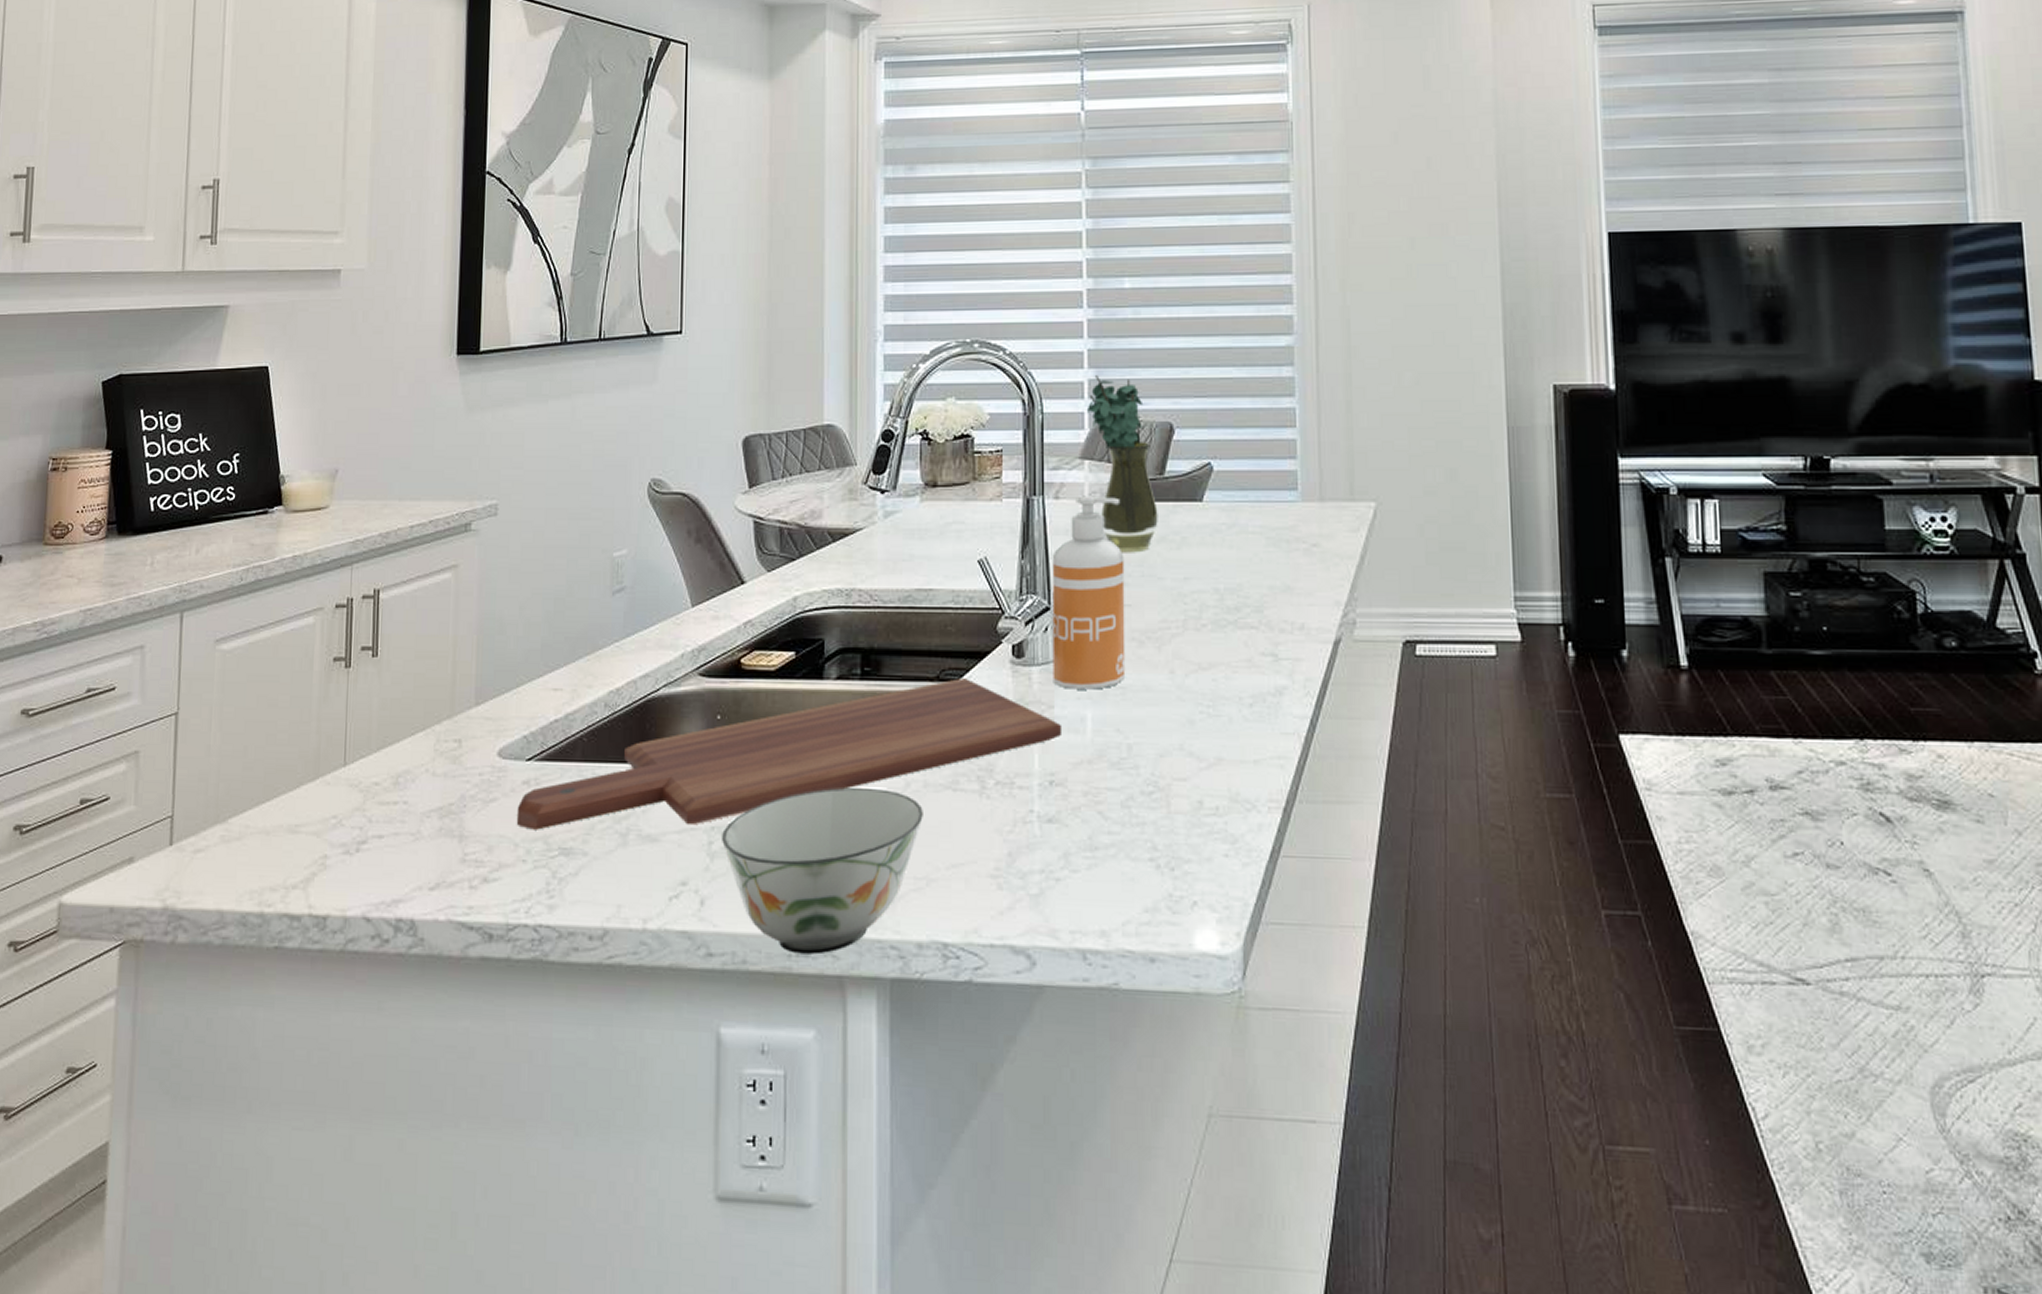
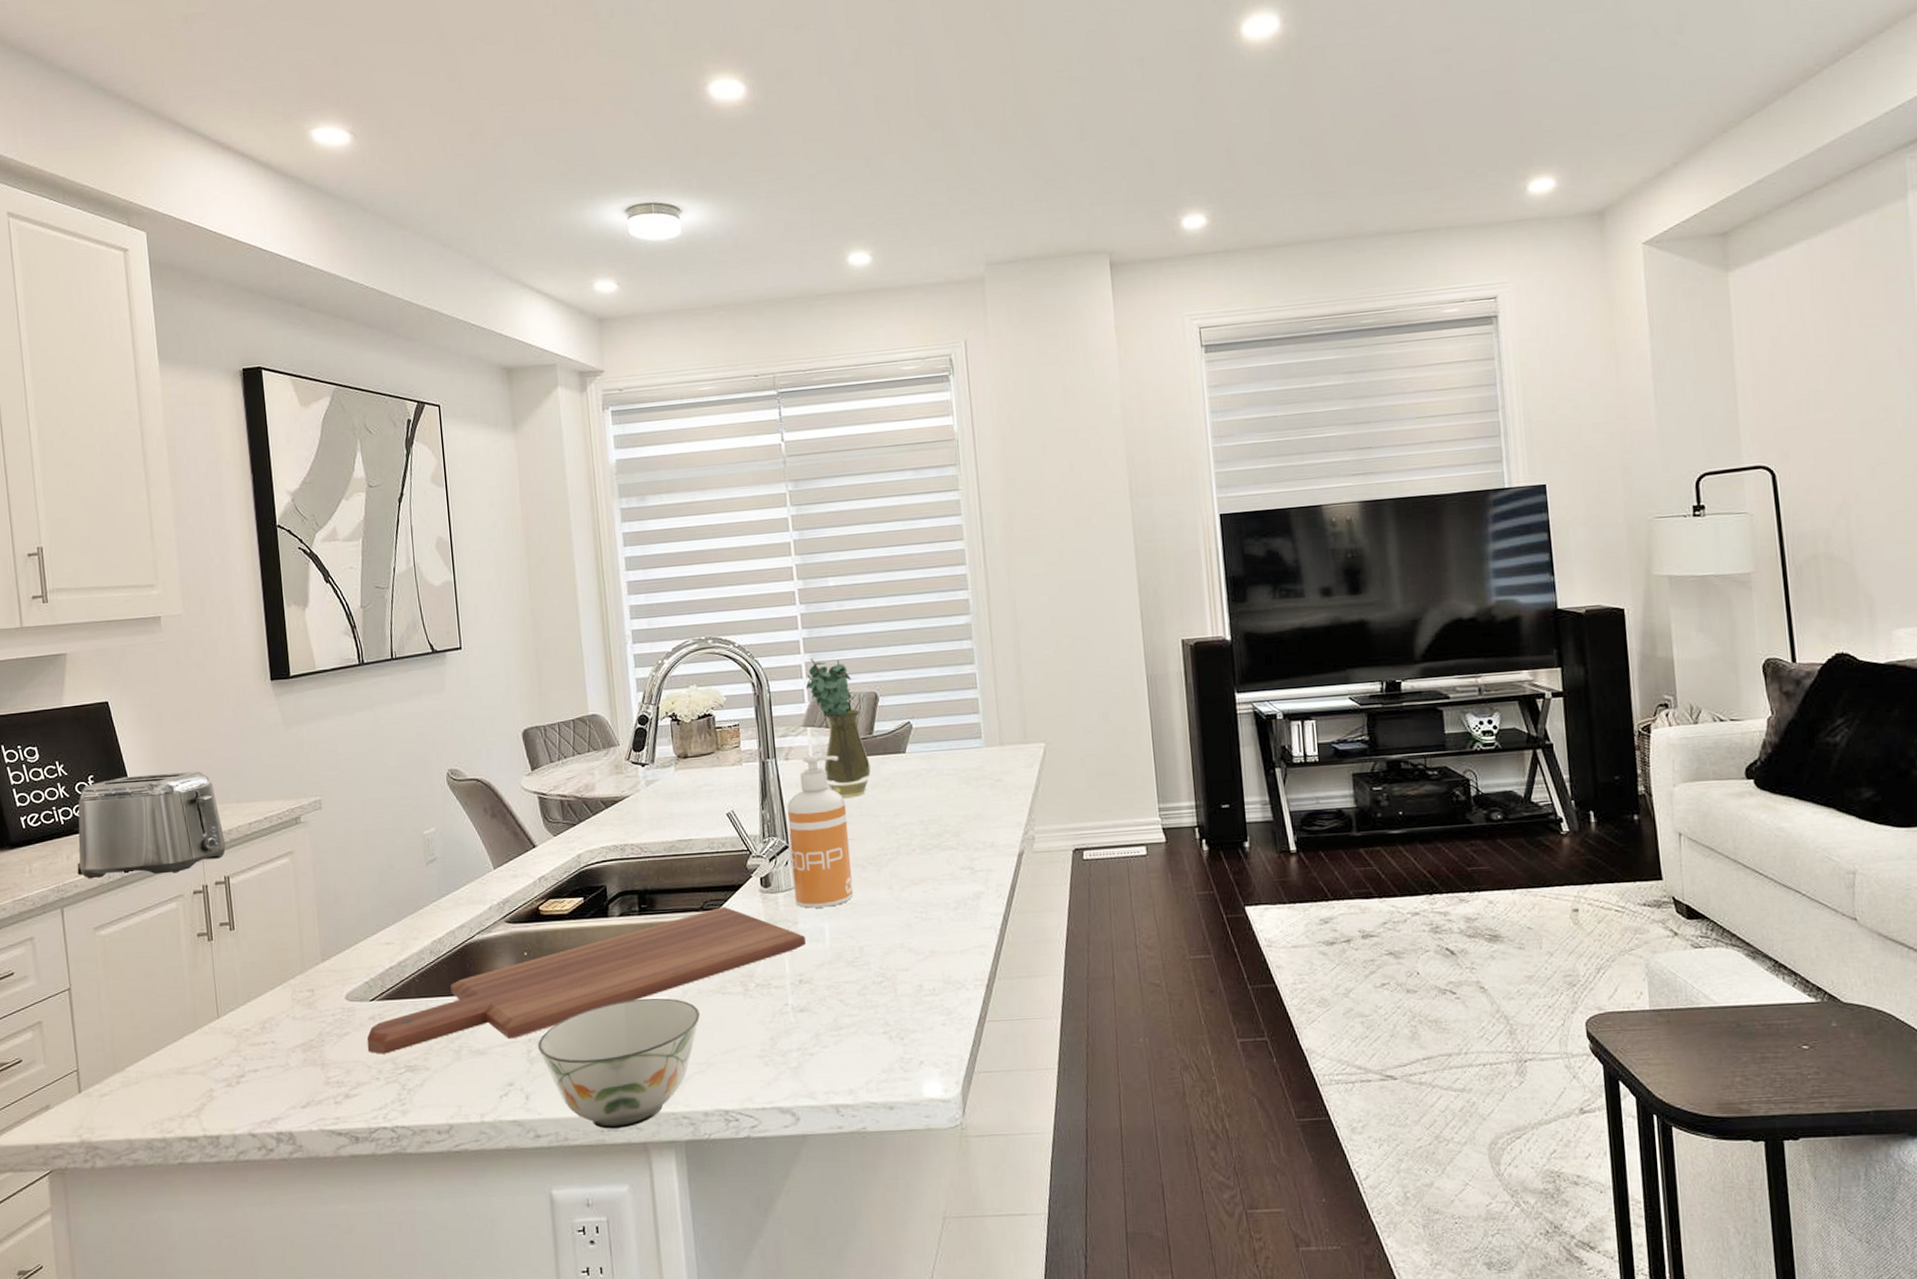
toaster: none [205,457,381,581] -> present [77,771,227,879]

